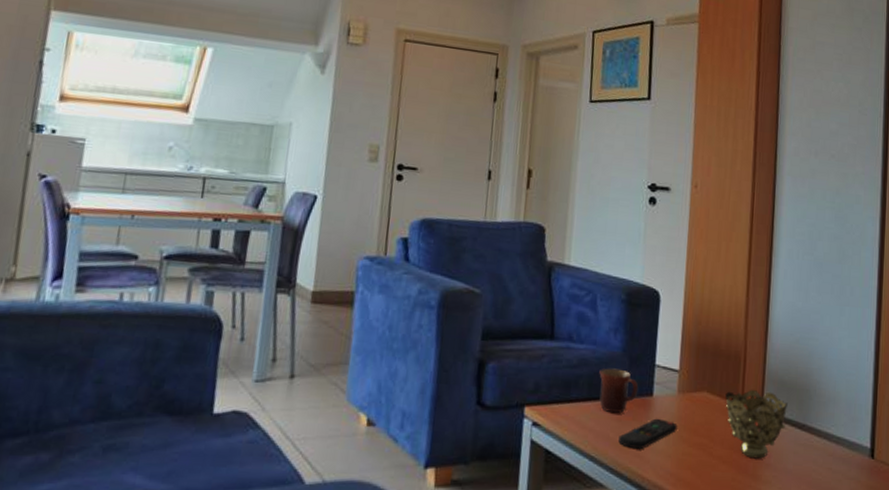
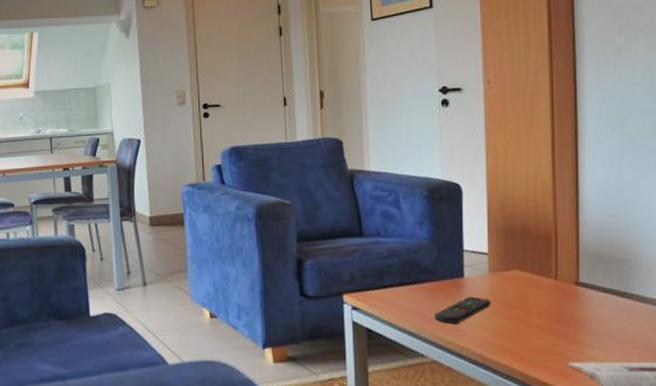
mug: present [599,368,639,414] -> none [409,256,449,295]
decorative bowl: present [725,389,788,459] -> none [538,264,606,326]

